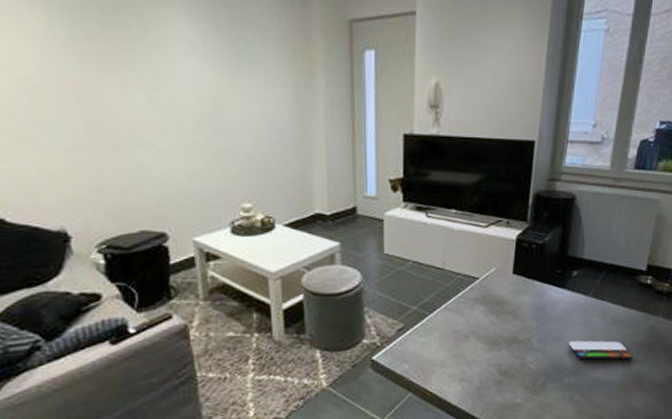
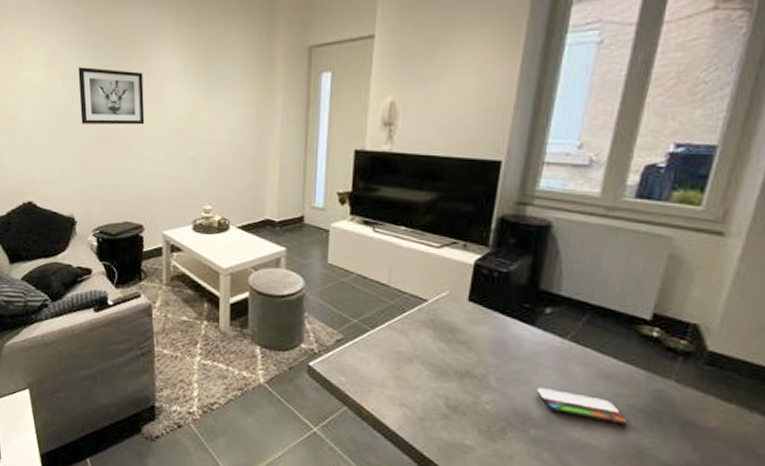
wall art: none [48,33,155,110] -> present [78,67,145,125]

